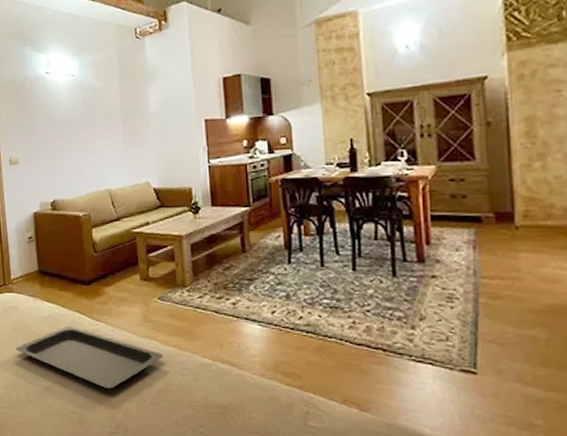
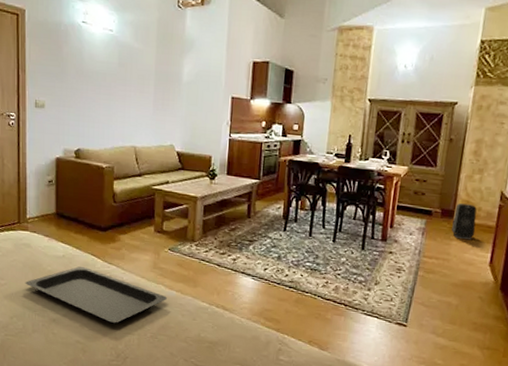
speaker: none [514,201,552,248] -> present [451,203,477,239]

